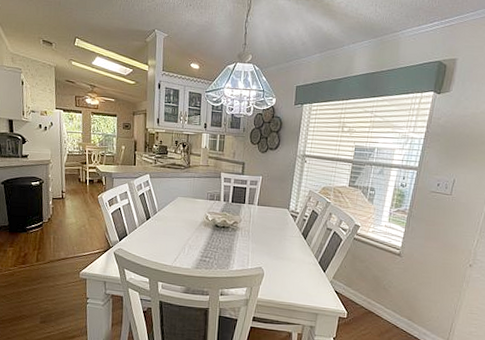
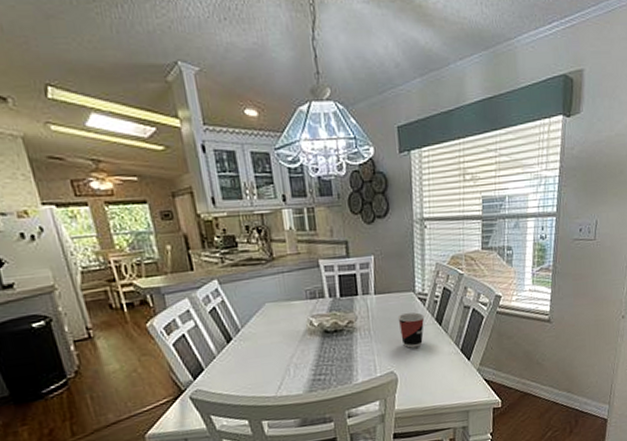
cup: none [272,224,294,253] -> present [397,312,425,348]

